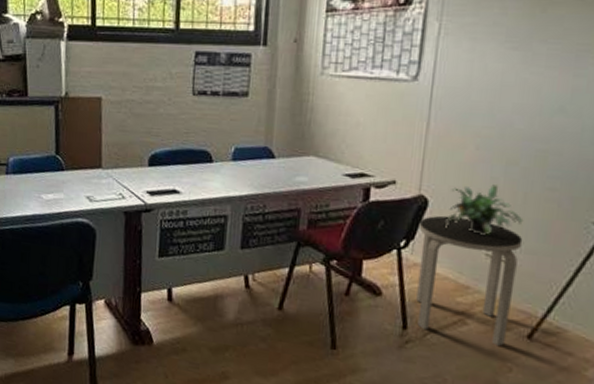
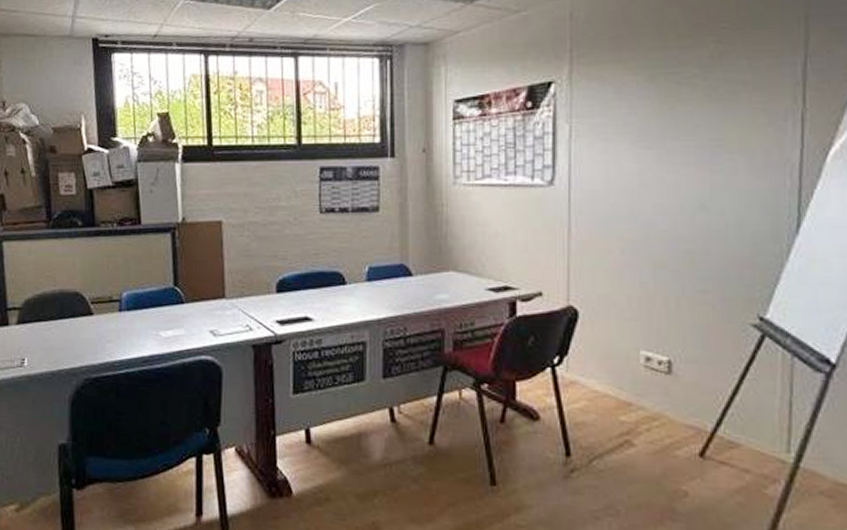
side table: present [416,215,523,347] -> none [571,326,682,469]
potted plant: present [444,184,524,235] -> none [597,290,679,345]

